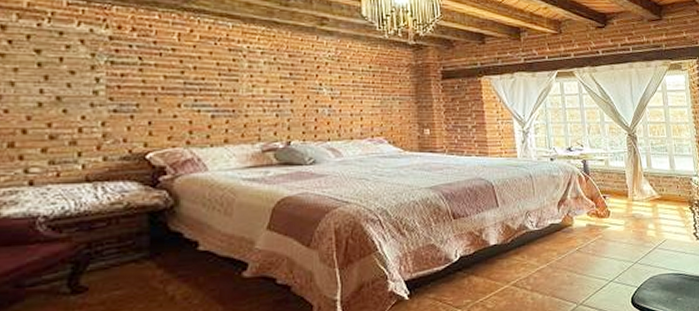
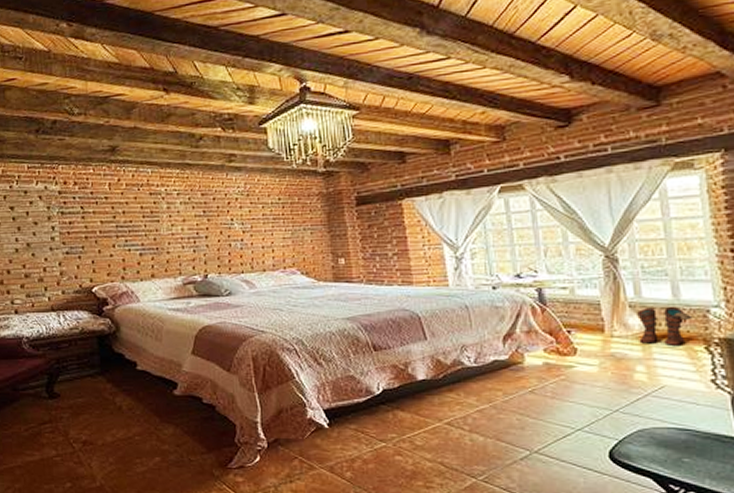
boots: none [649,176,683,207] -> present [637,307,693,345]

